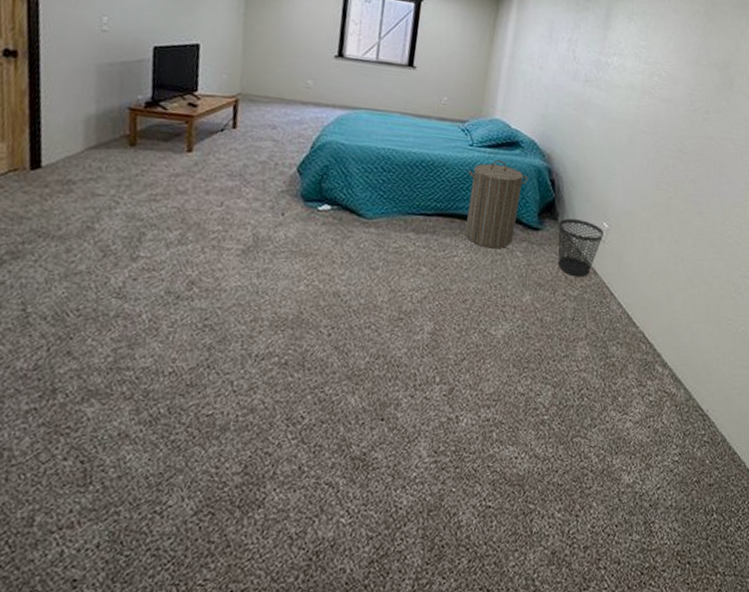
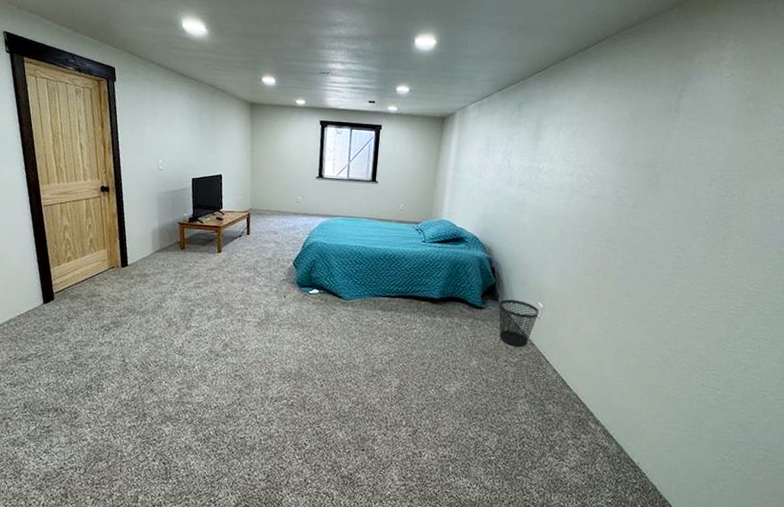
laundry hamper: present [464,159,529,249] -> none [421,252,472,324]

